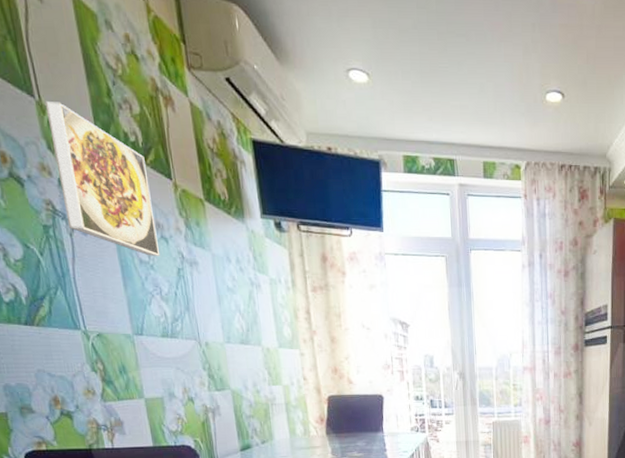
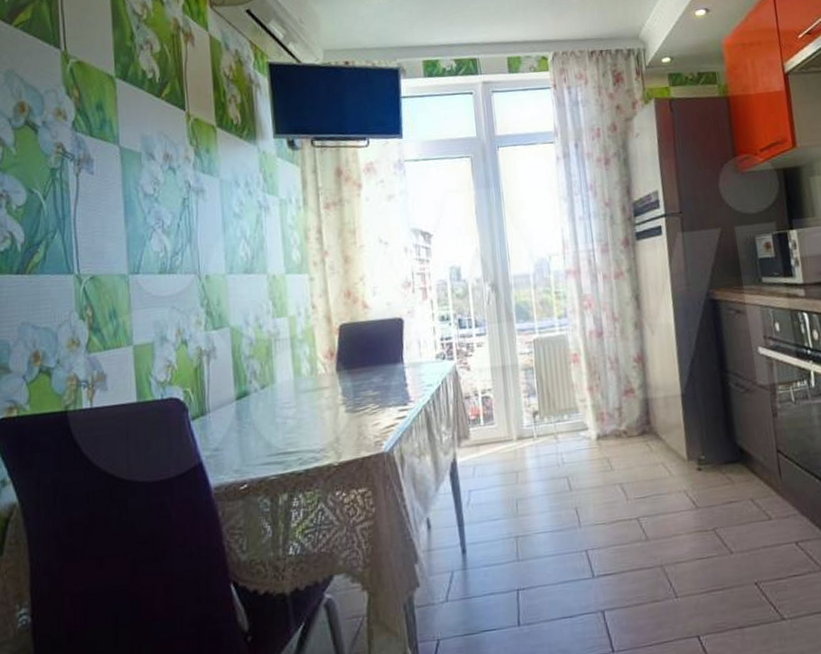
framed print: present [44,100,161,256] -> none [70,50,166,189]

